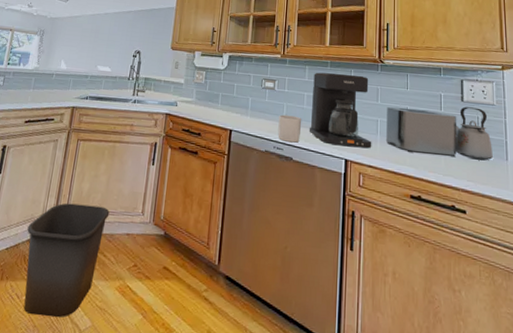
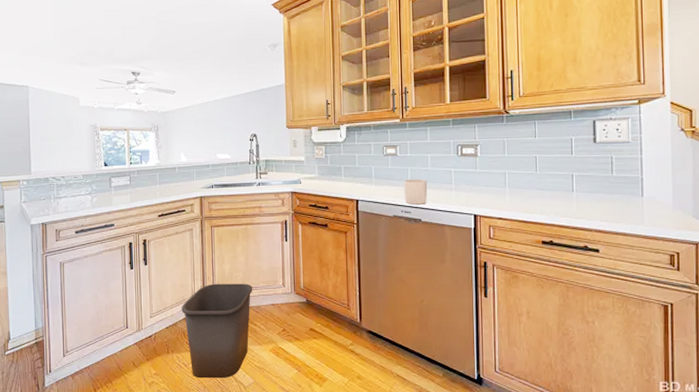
coffee maker: present [309,72,372,149] -> none [435,129,501,203]
toaster: present [385,106,457,158] -> none [514,156,590,201]
kettle: present [455,106,493,161] -> none [587,147,627,200]

